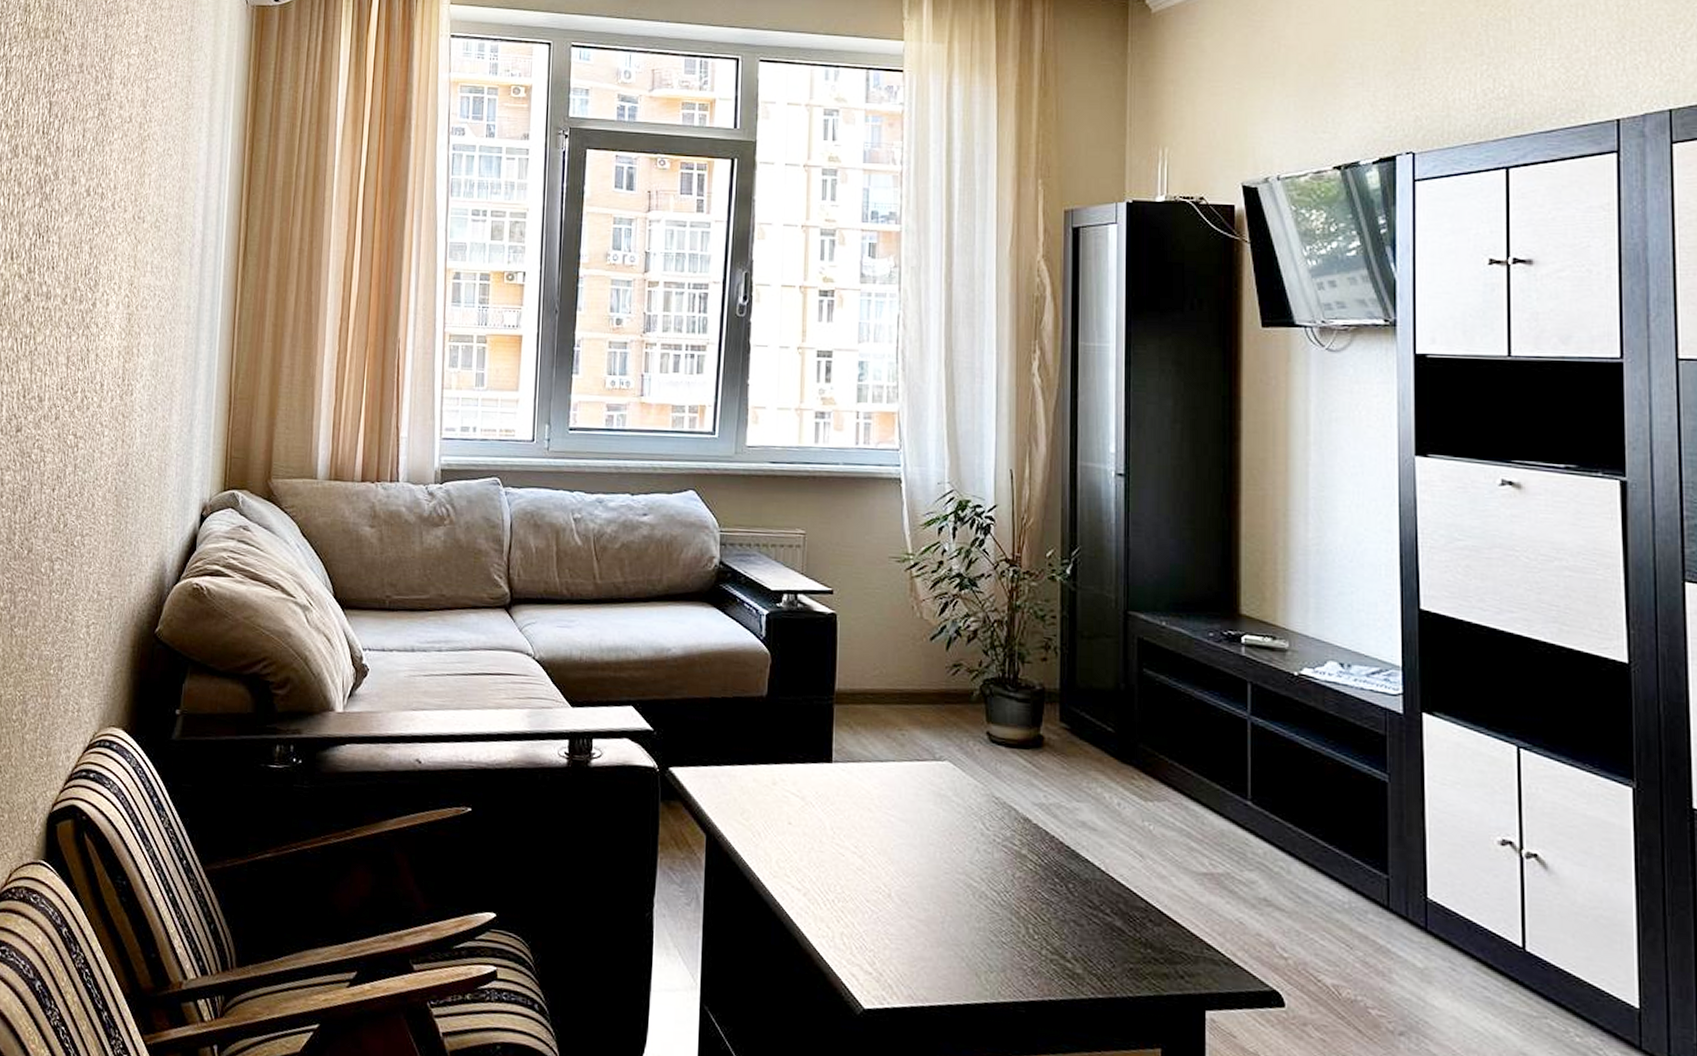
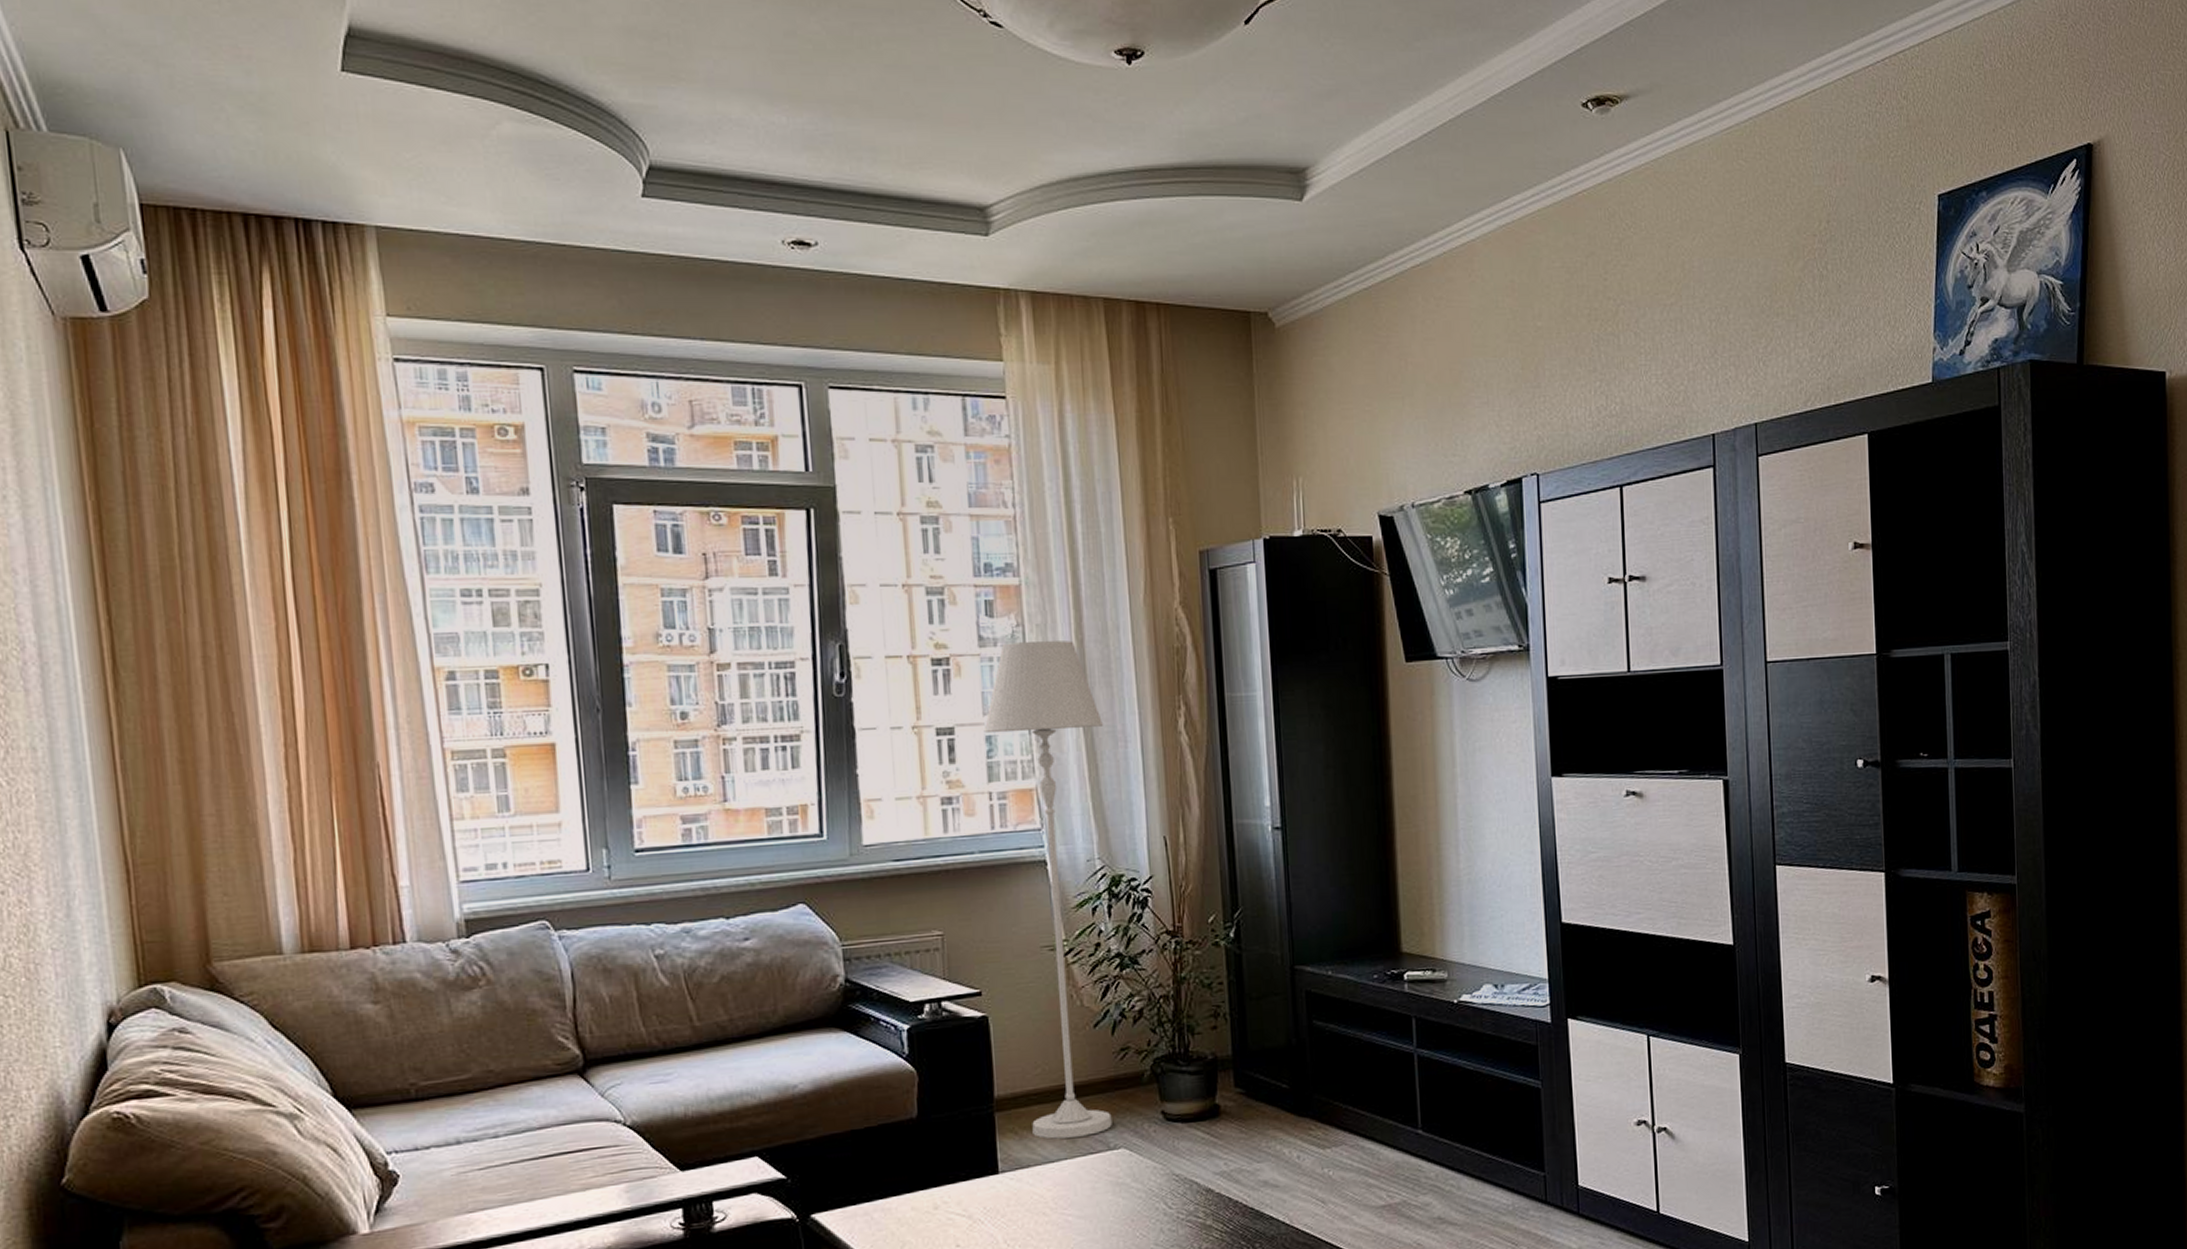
floor lamp: none [857,281,963,743] -> present [983,640,1112,1139]

